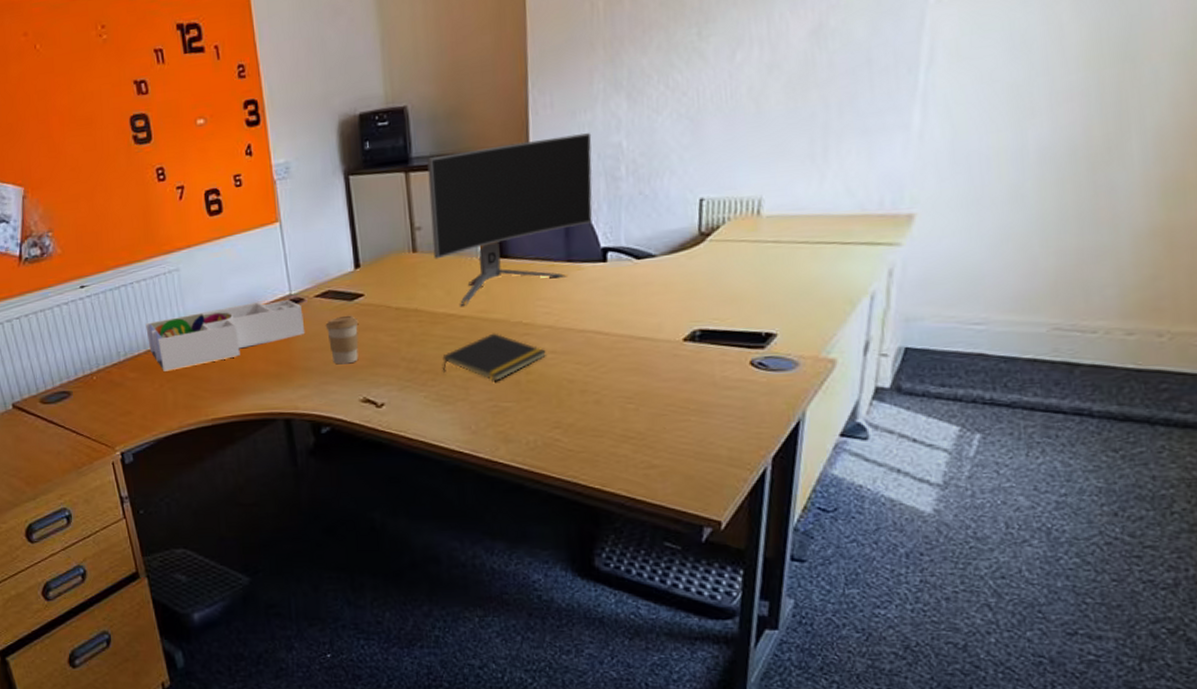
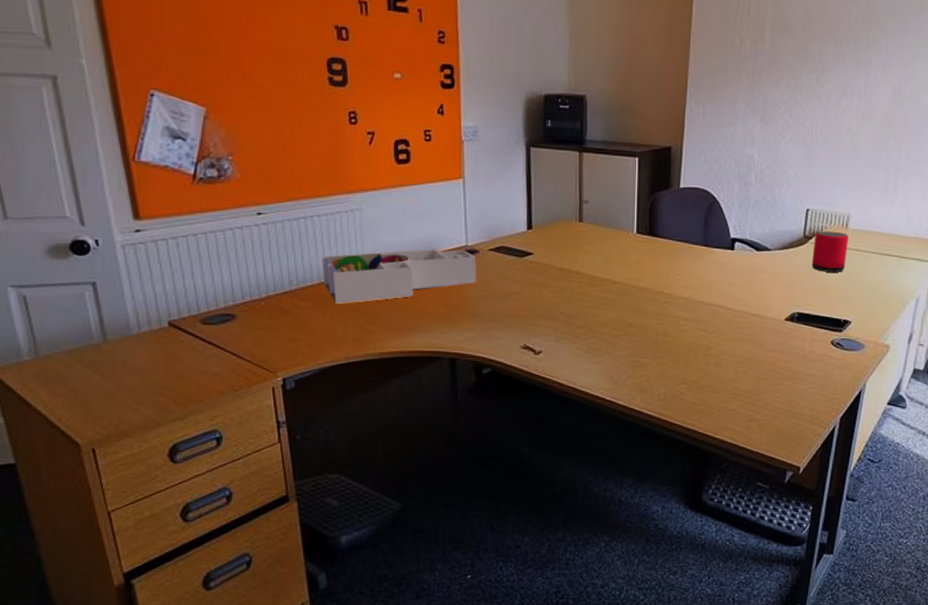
coffee cup: present [325,315,359,365] -> none [496,270,526,313]
computer monitor: present [427,133,593,307] -> none [596,142,732,274]
notepad: present [442,333,546,381] -> none [595,299,680,340]
speaker: none [712,221,764,275] -> present [811,231,849,272]

